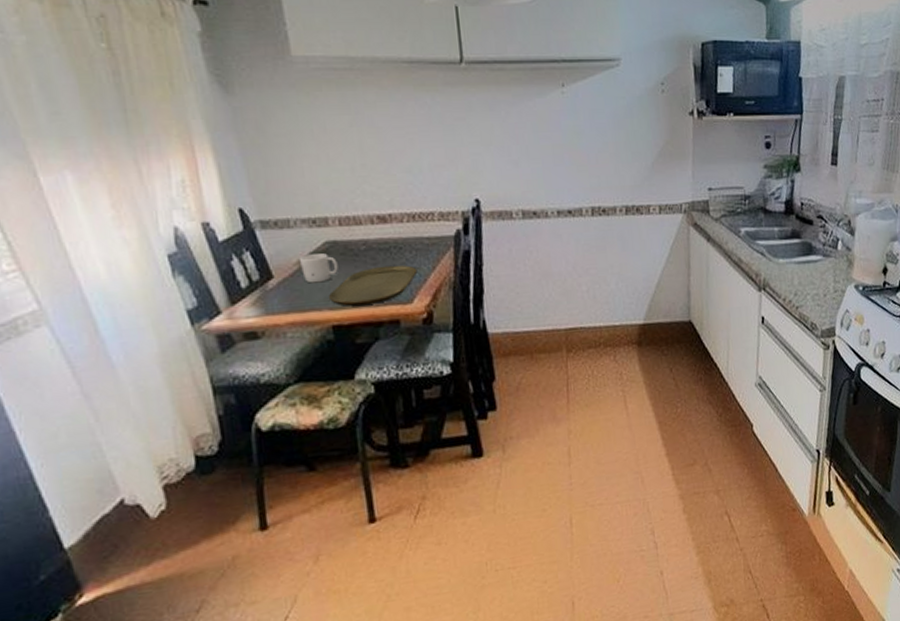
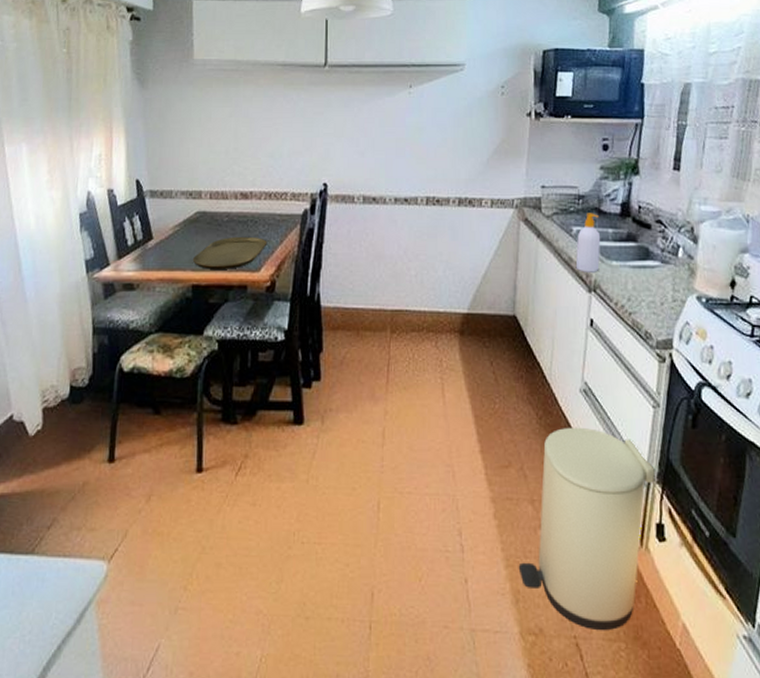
mug: present [298,253,338,284] -> none [174,222,204,246]
pedal bin: none [708,418,824,591] -> present [518,427,655,630]
soap bottle: none [745,212,768,272] -> present [575,213,601,272]

